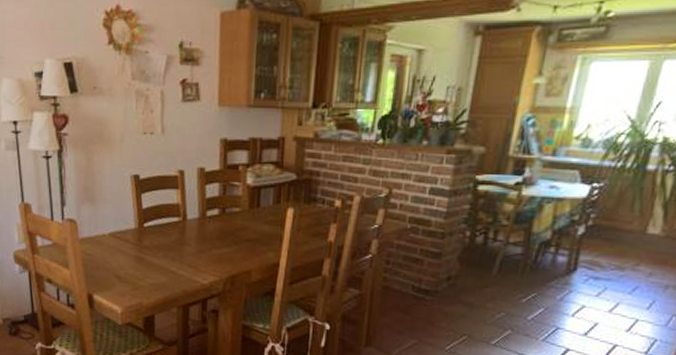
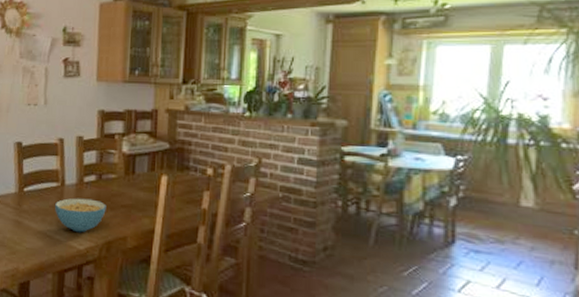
cereal bowl: none [176,232,230,268] -> present [54,198,107,233]

